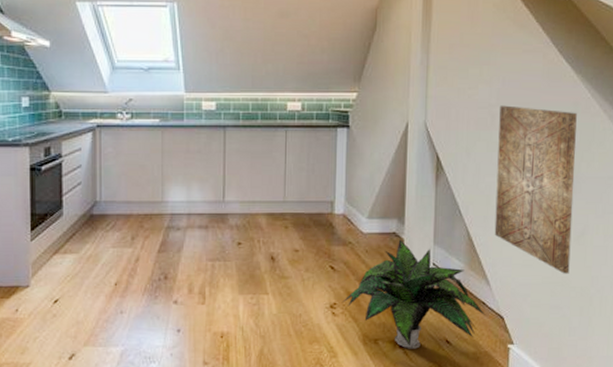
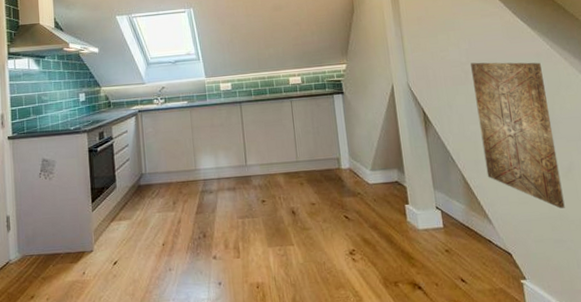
potted plant: present [342,239,486,349] -> none [360,187,494,290]

